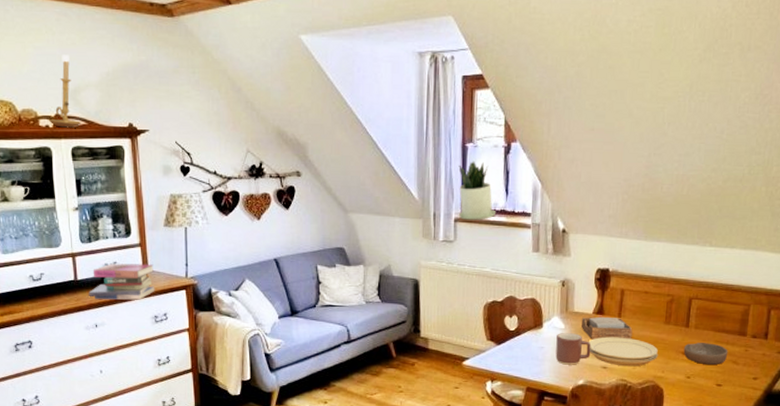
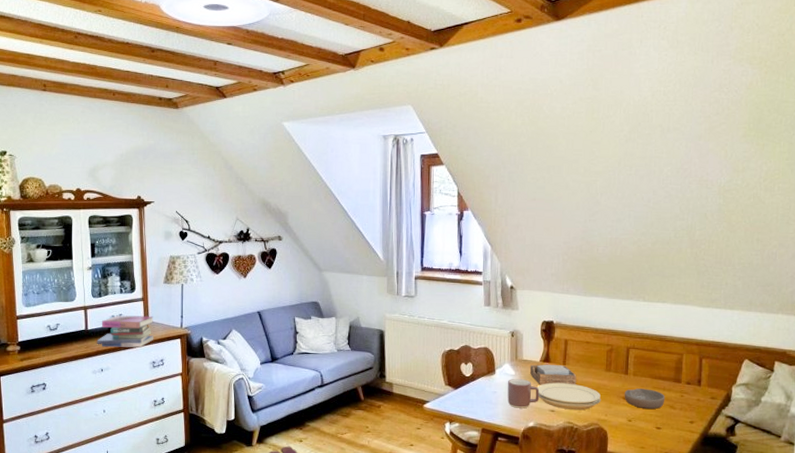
candle holder: present [48,55,82,128] -> none [70,140,98,200]
planter: present [458,161,496,221] -> none [418,227,451,279]

